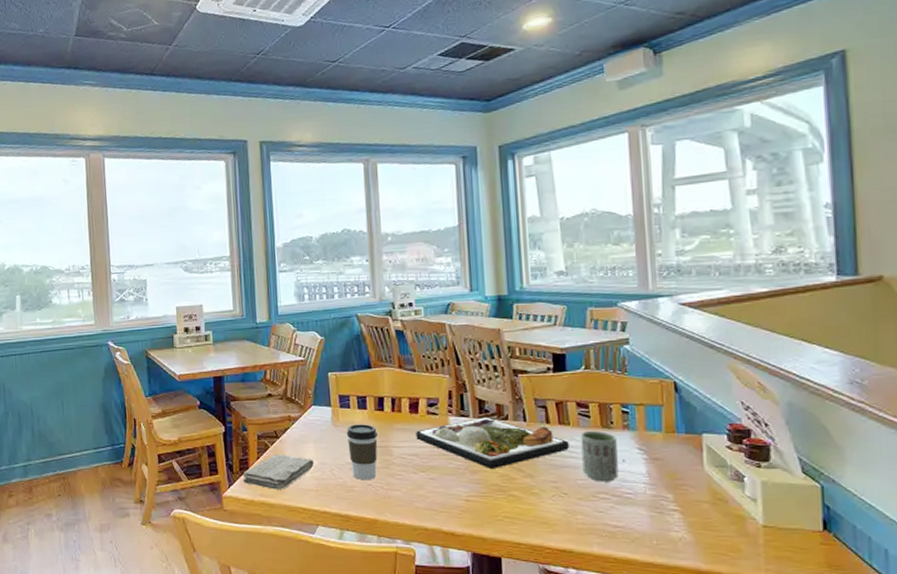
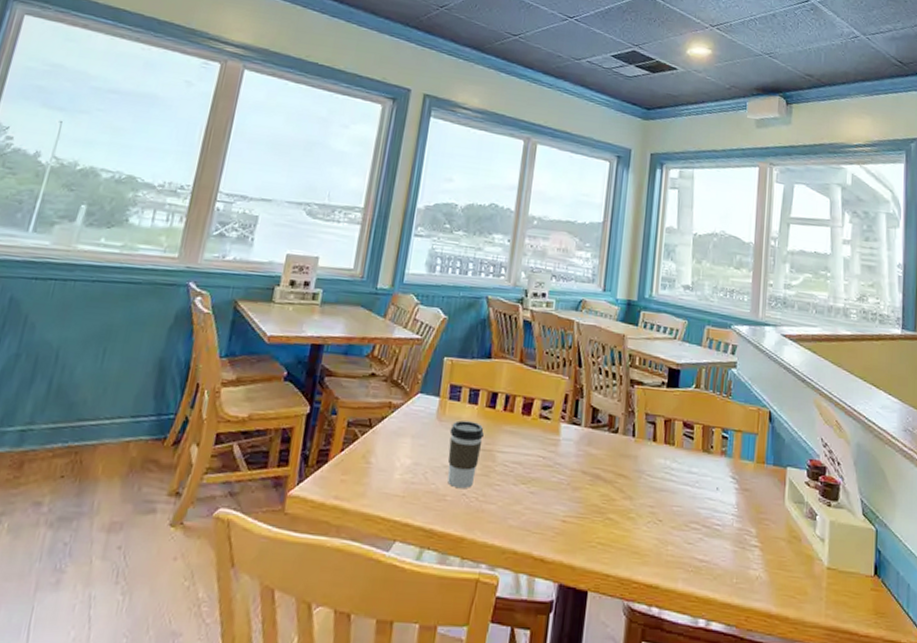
washcloth: present [242,454,314,490] -> none [317,447,407,492]
dinner plate: present [416,417,569,470] -> none [523,427,671,488]
cup: present [580,431,619,482] -> none [679,454,714,511]

